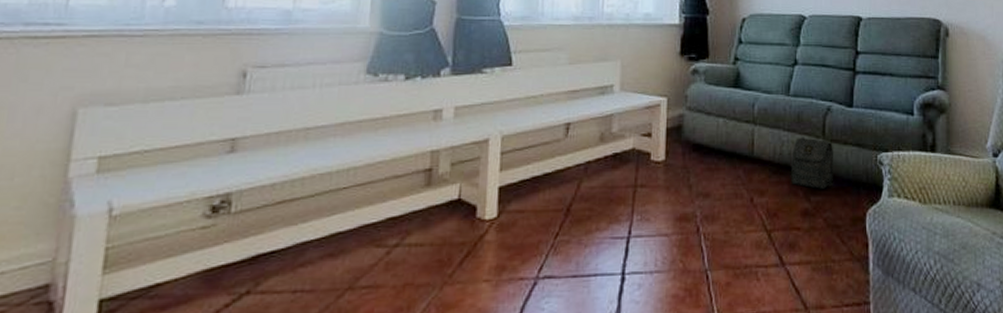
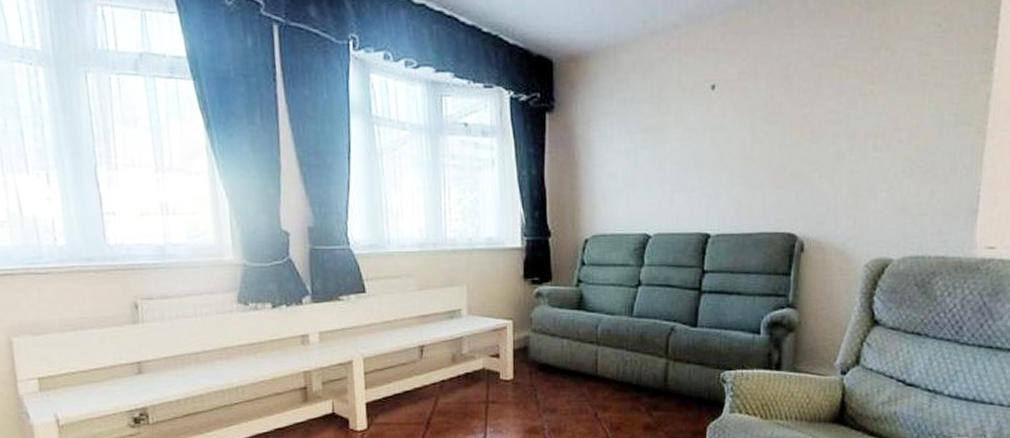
bag: present [791,137,834,189] -> none [634,356,677,405]

